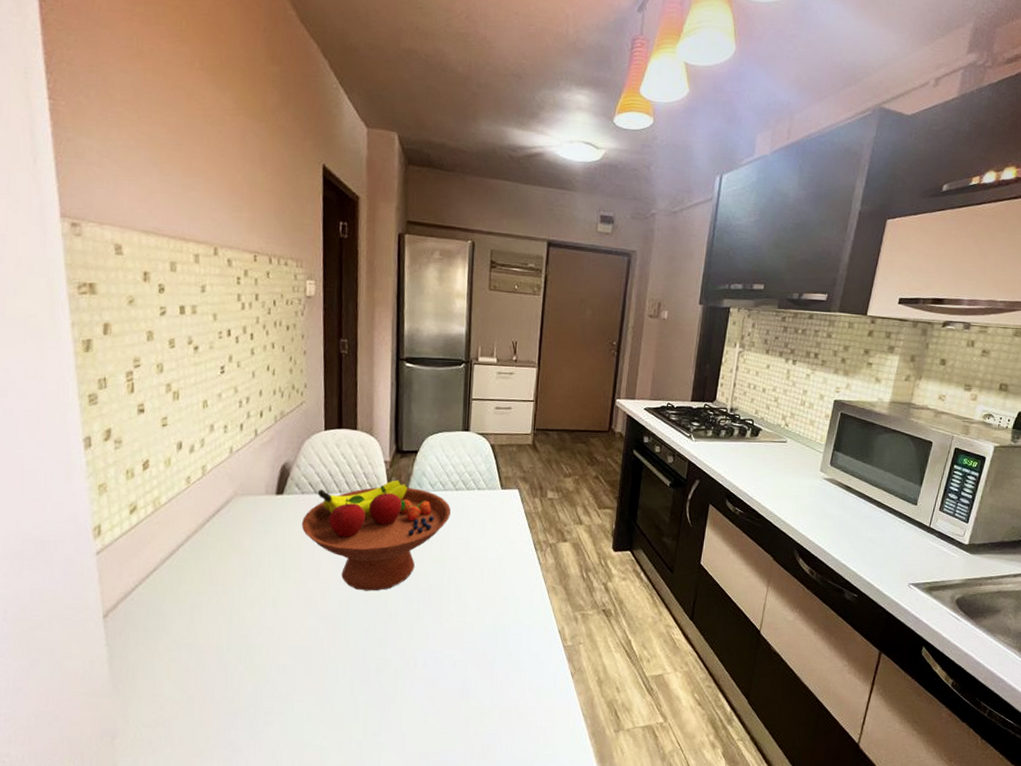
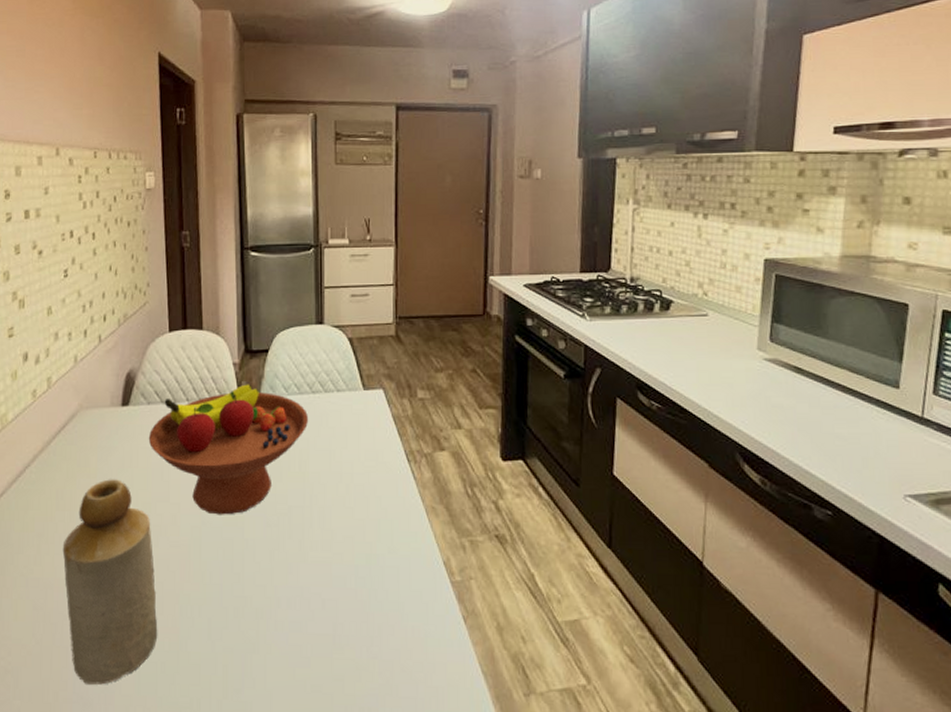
bottle: none [215,559,305,733] -> present [62,479,158,685]

